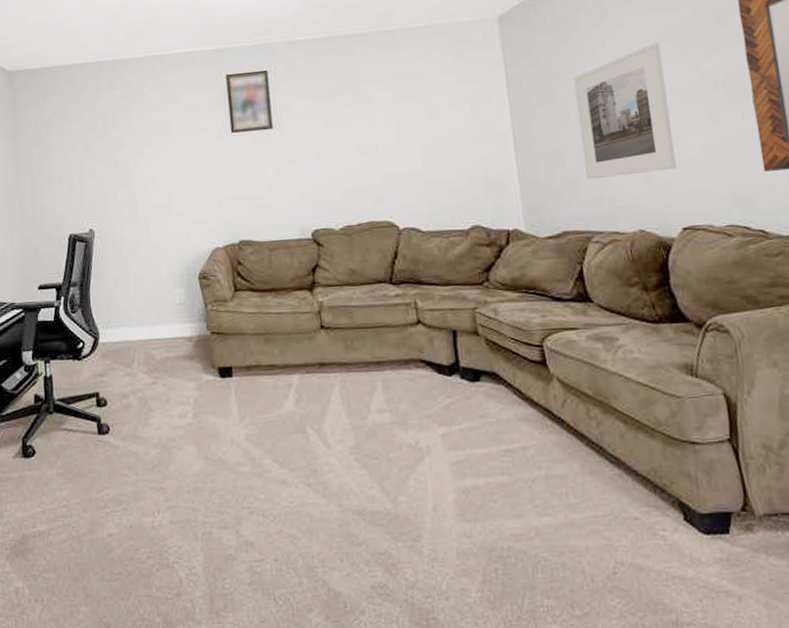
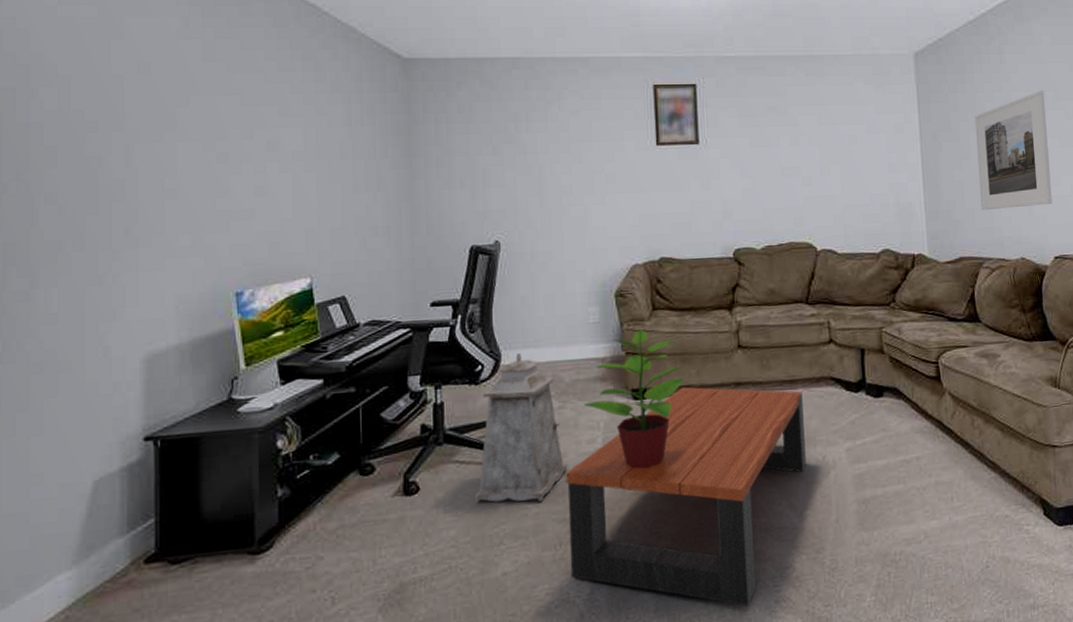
lantern: none [82,331,162,470] -> present [475,352,568,503]
coffee table: none [160,366,398,590] -> present [565,387,806,607]
potted plant: none [174,308,269,445] -> present [584,327,685,469]

